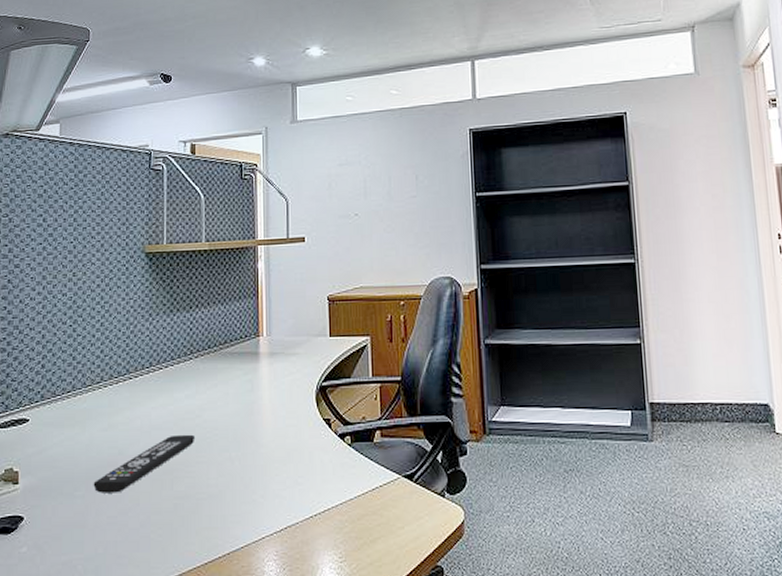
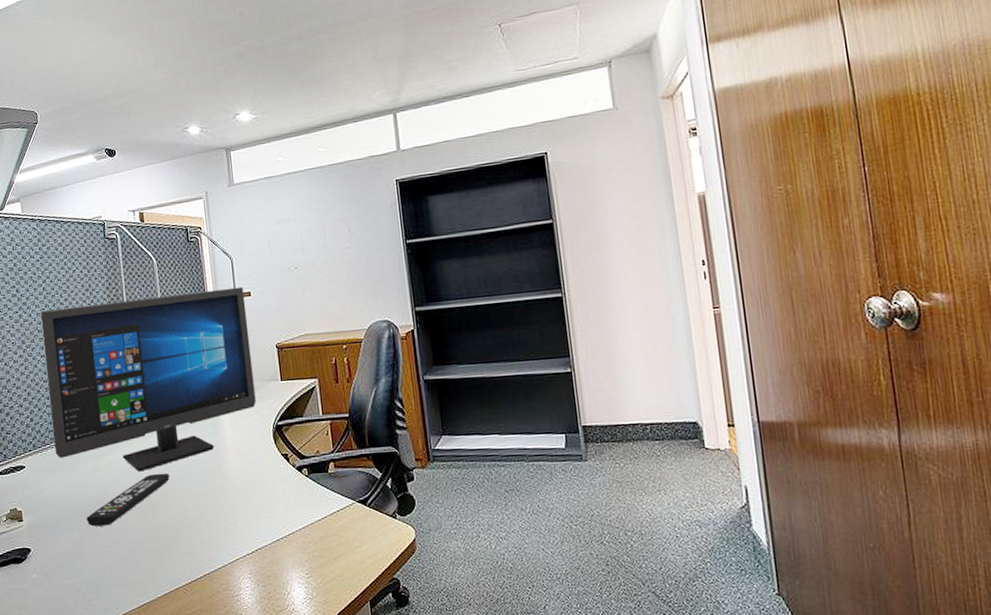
computer monitor: none [66,231,300,432] -> present [40,286,256,472]

